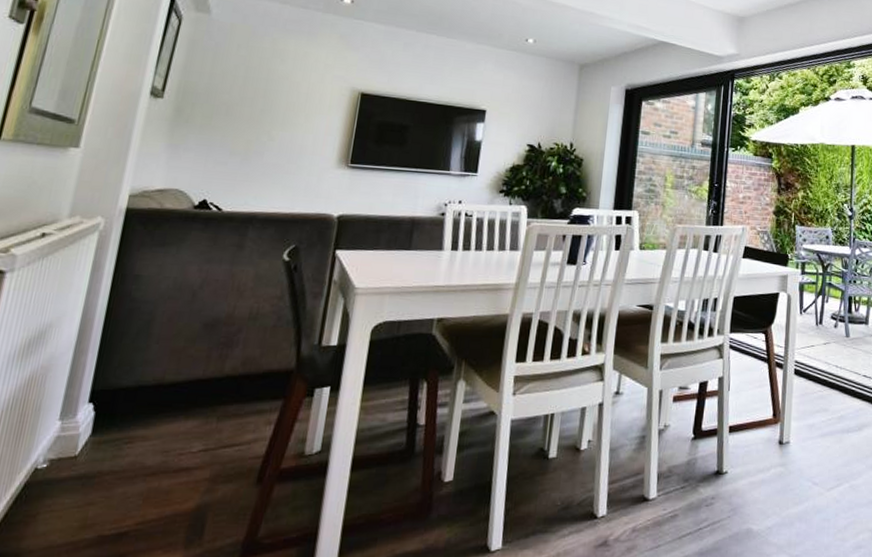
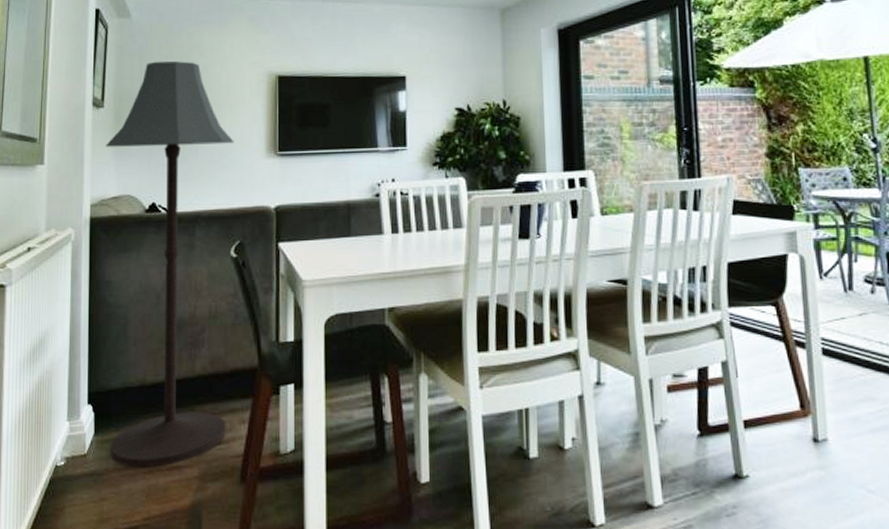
floor lamp: none [106,60,305,470] -> present [106,61,234,468]

